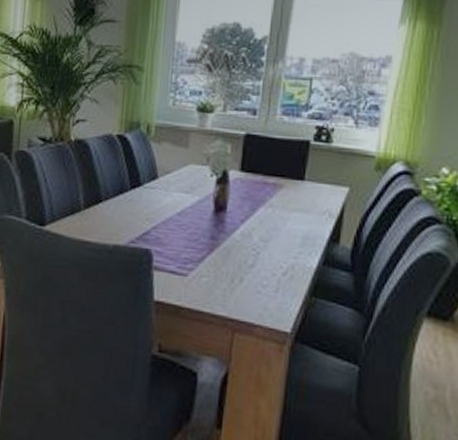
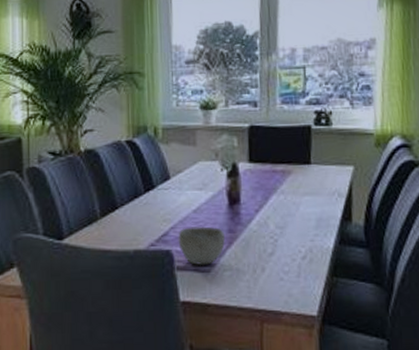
bowl: none [158,229,206,269] -> present [178,226,225,266]

